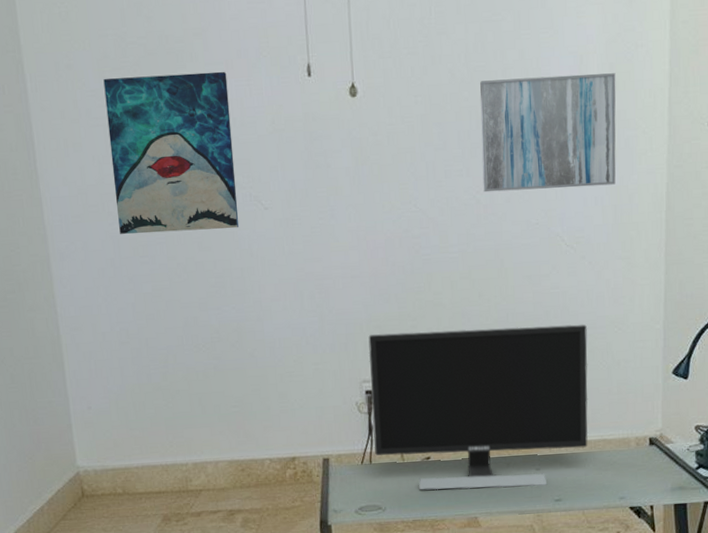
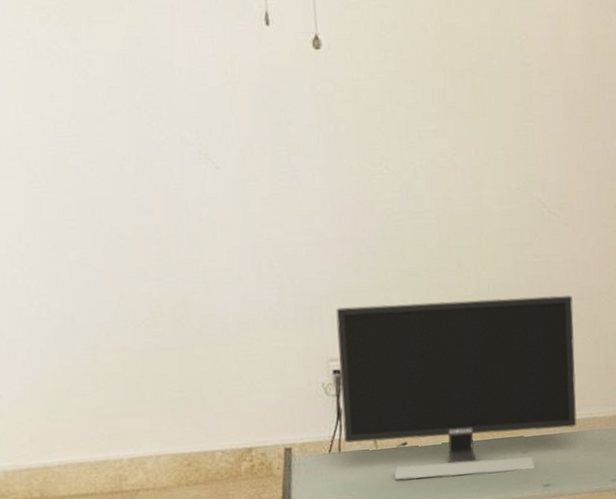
wall art: present [103,71,239,234] -> none [23,15,186,194]
wall art: present [480,73,616,193] -> none [455,35,598,155]

